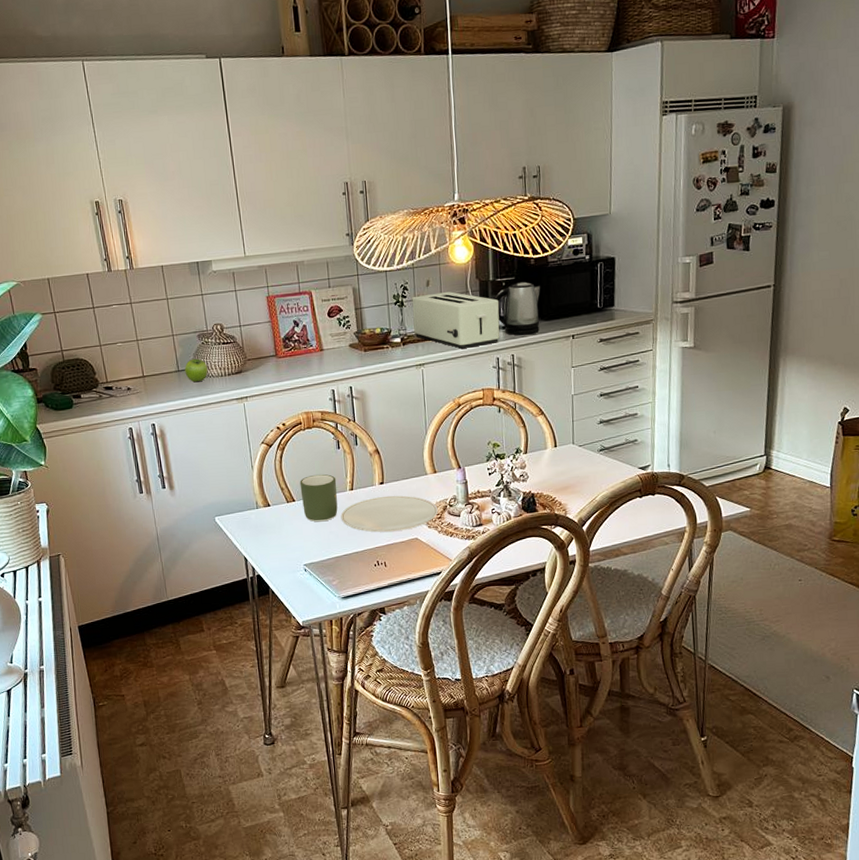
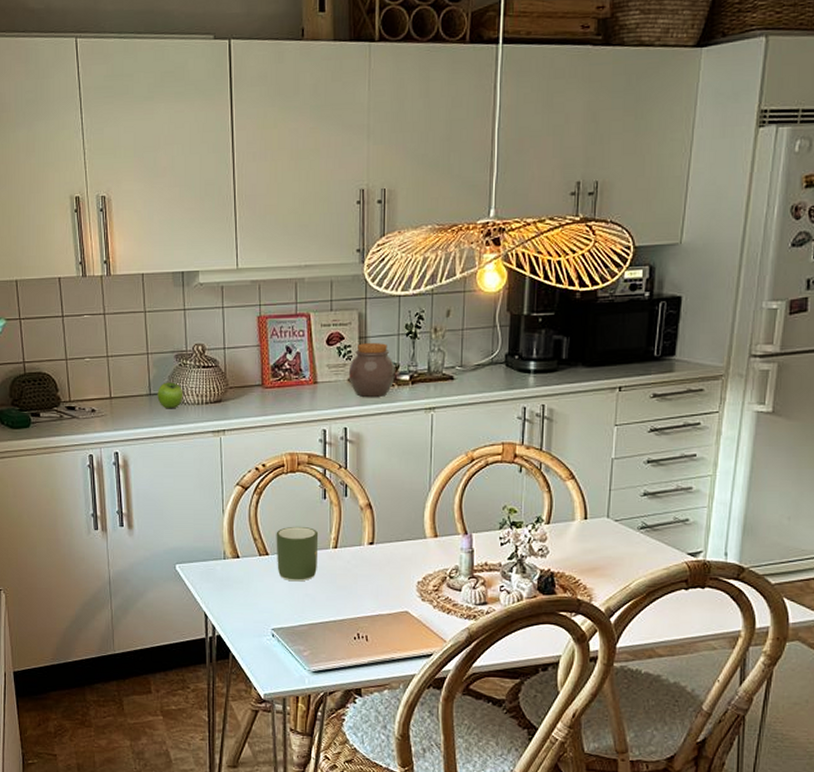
plate: present [340,495,438,533] -> none [320,558,435,602]
jar: none [348,312,389,359] -> present [348,343,395,397]
toaster: present [412,292,500,349] -> none [426,325,533,393]
kettle: present [494,282,541,336] -> none [527,319,586,383]

